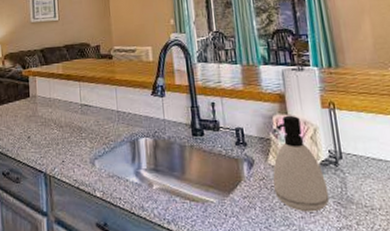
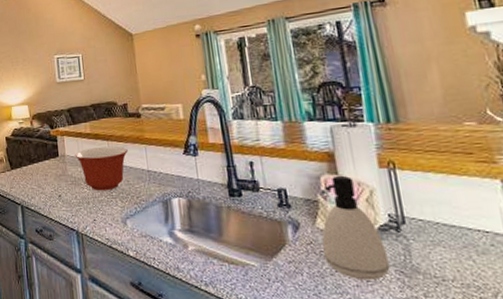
mixing bowl: none [46,86,99,132] -> present [74,145,128,191]

